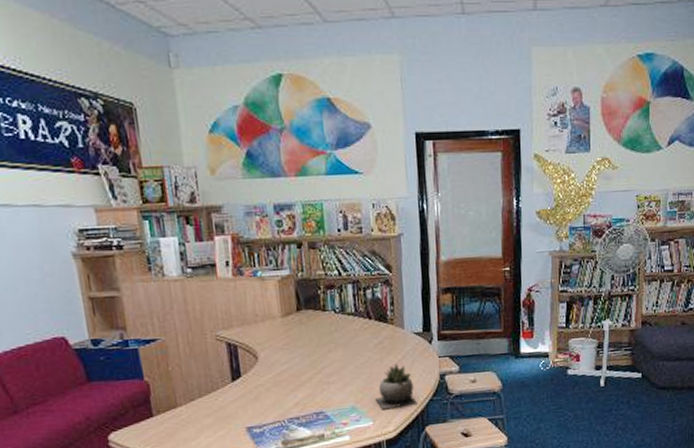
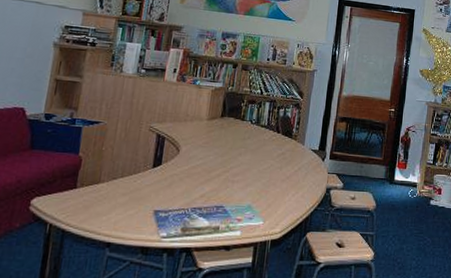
succulent plant: present [375,363,419,409] -> none [269,173,305,212]

